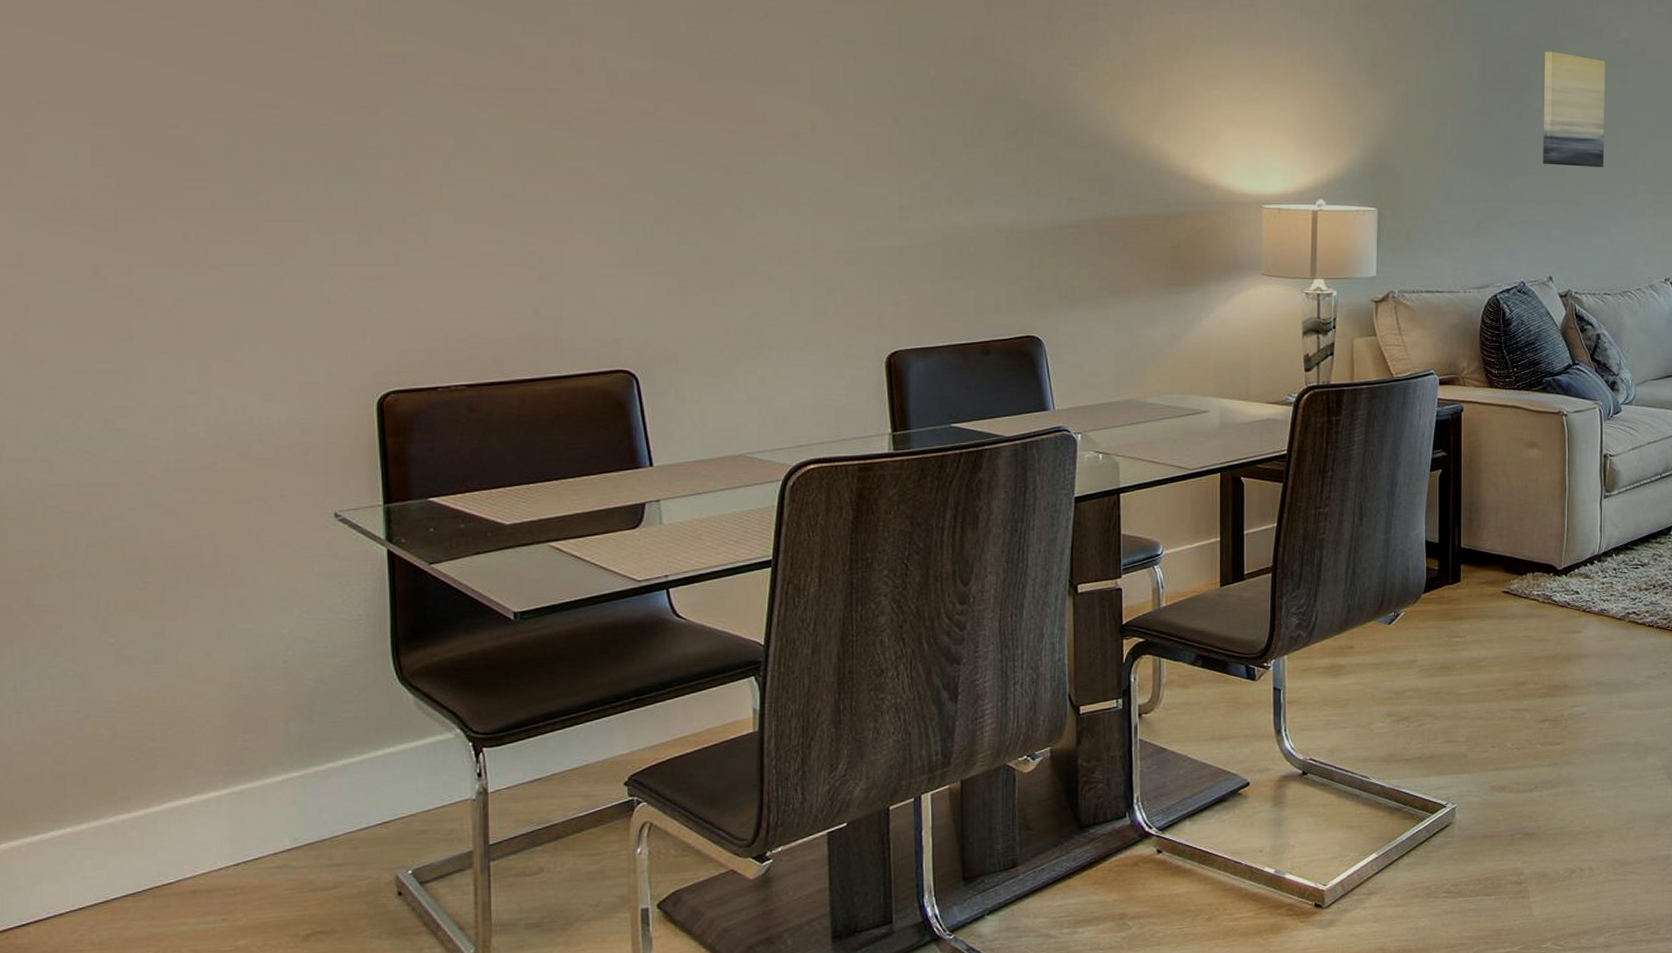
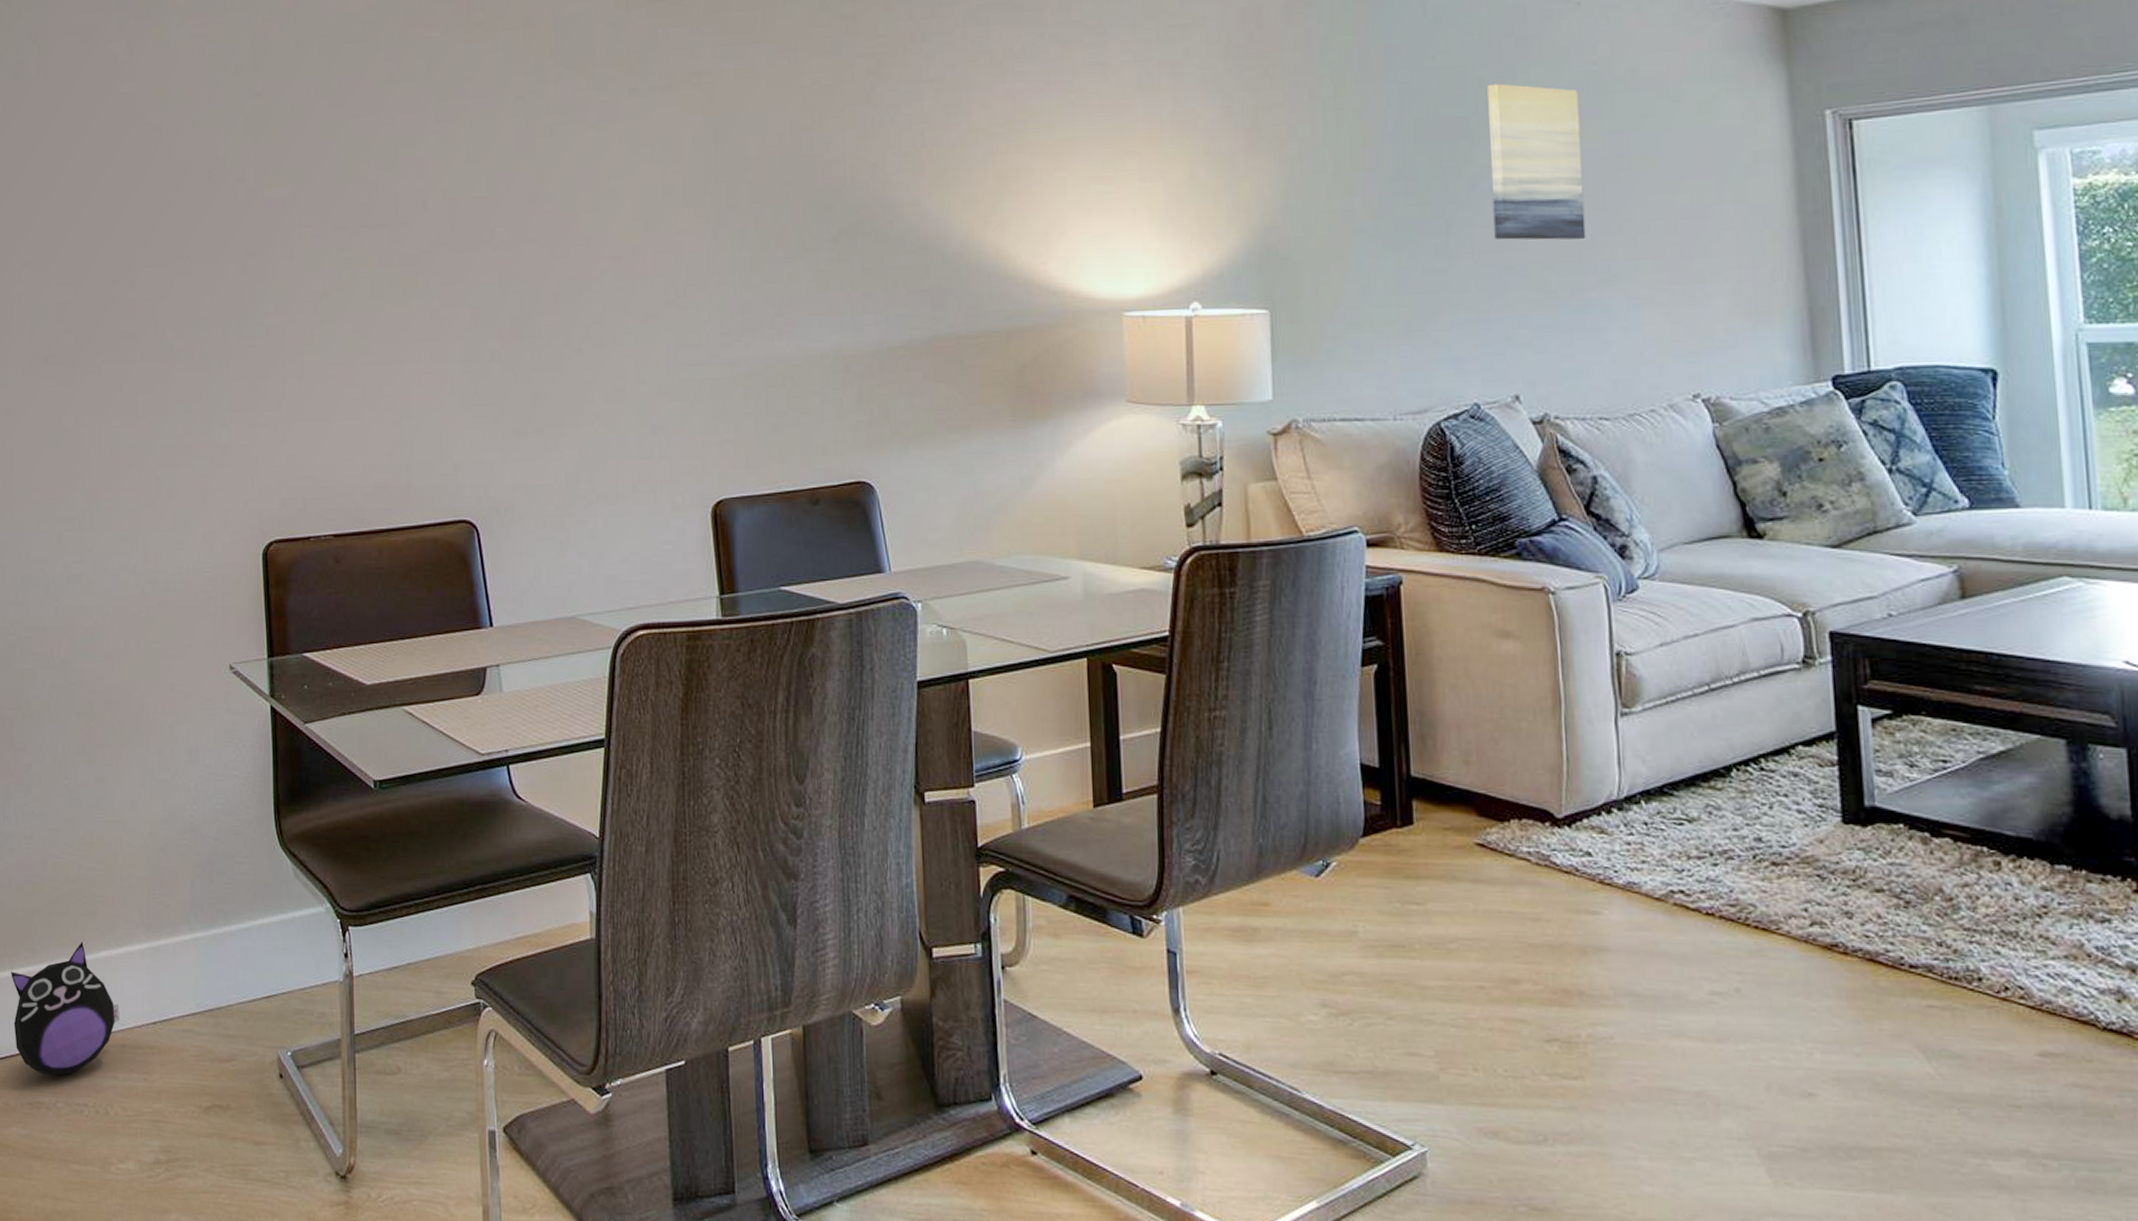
plush toy: none [35,796,189,934] -> present [11,941,120,1076]

